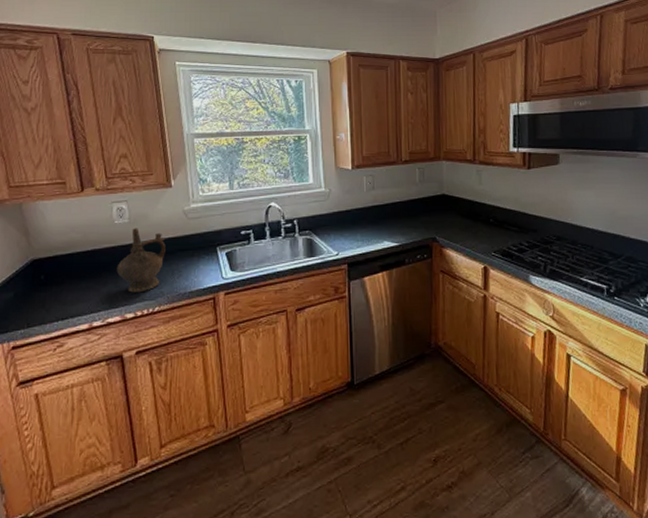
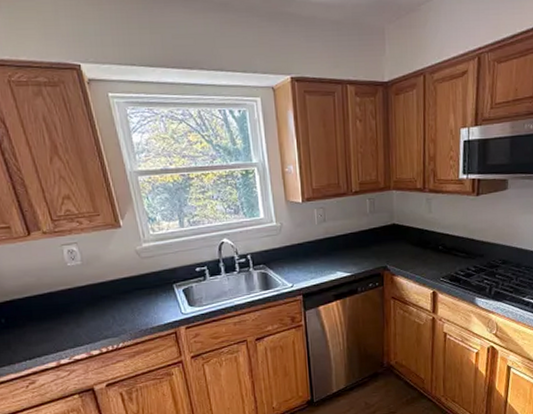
ceremonial vessel: present [116,228,166,293] -> none [76,269,123,331]

